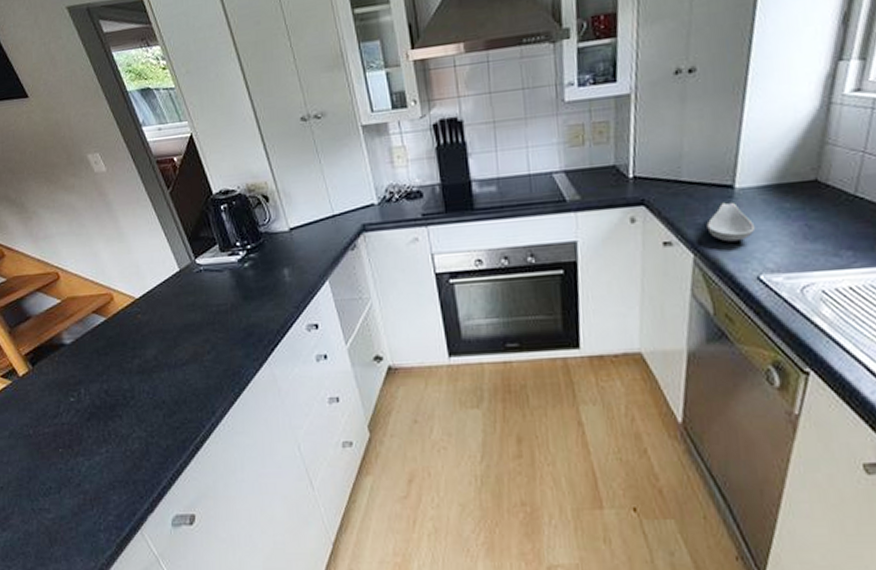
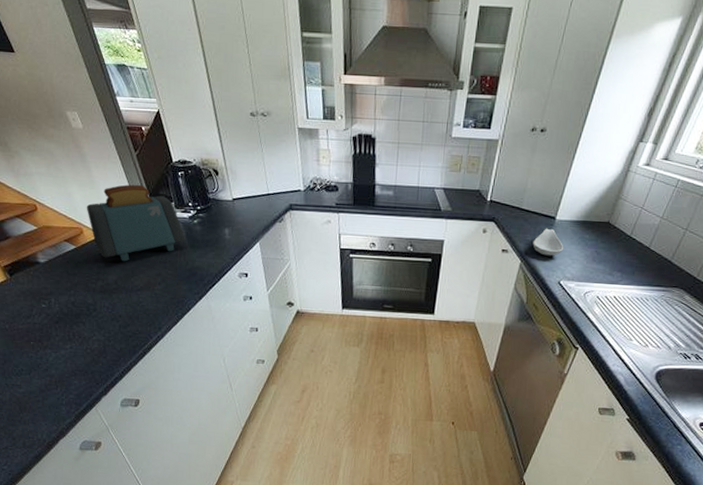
toaster: none [115,228,237,330] -> present [86,184,187,262]

